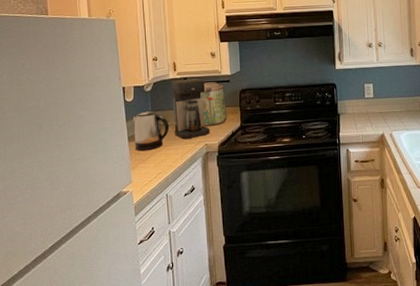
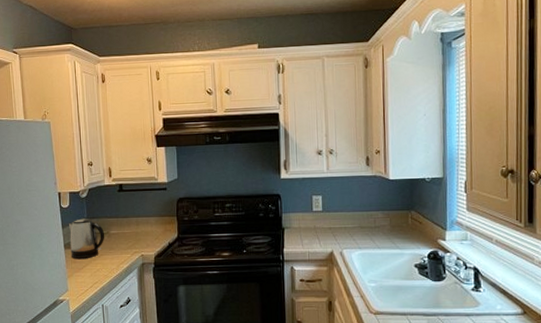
coffee maker: present [171,78,210,139] -> none [107,185,146,248]
canister: present [200,82,227,127] -> none [136,189,163,237]

